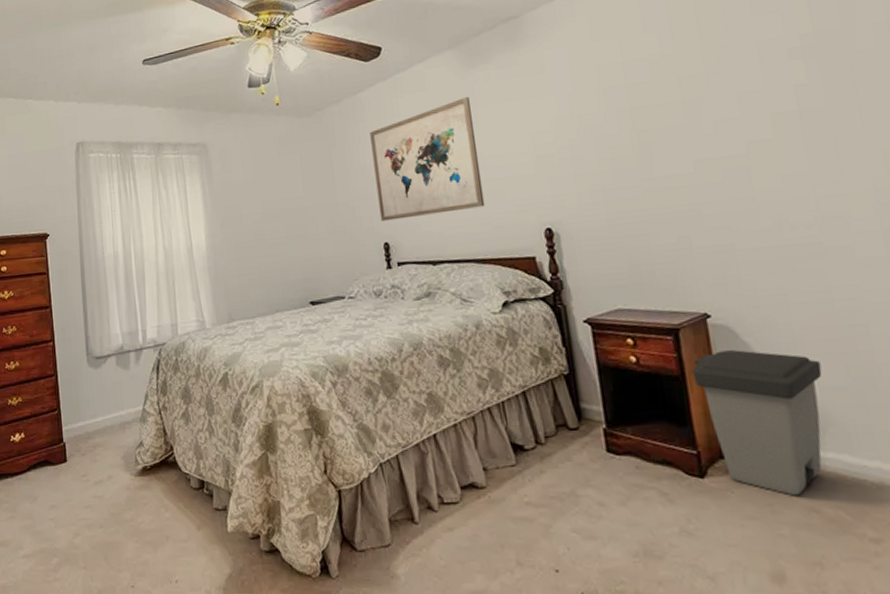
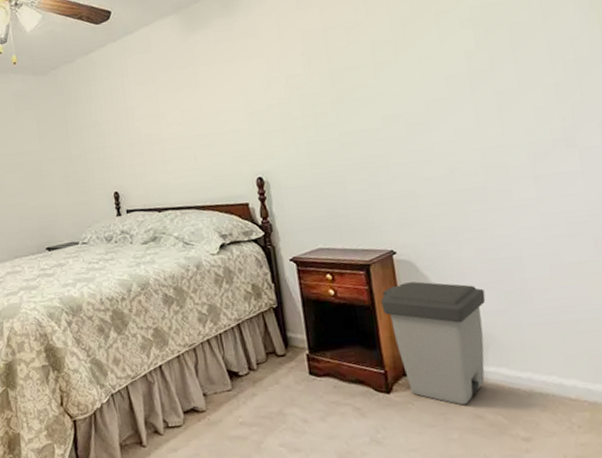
wall art: present [370,96,485,222] -> none [101,58,205,173]

